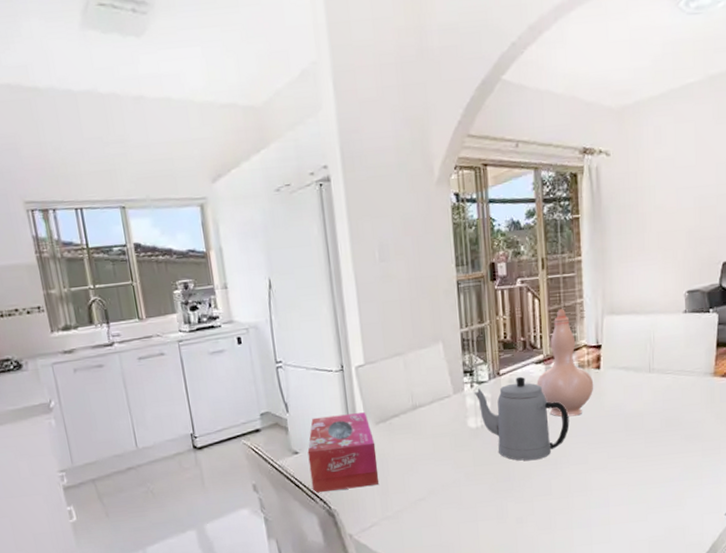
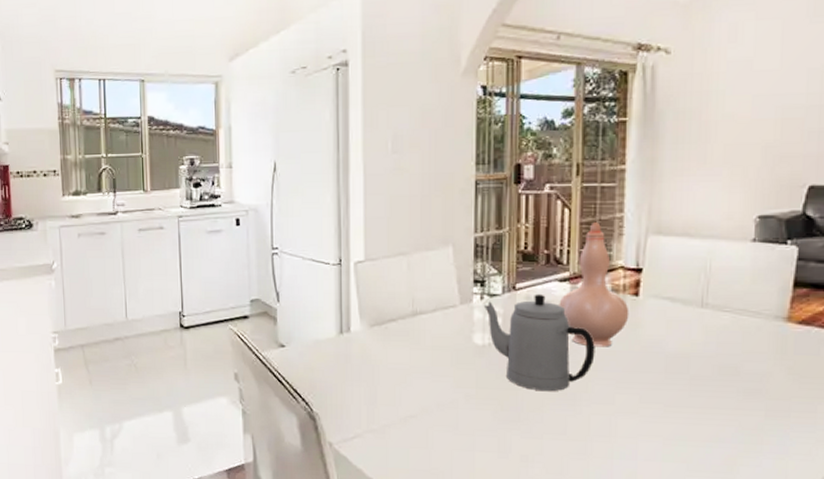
tissue box: present [307,412,379,494] -> none [294,311,368,393]

